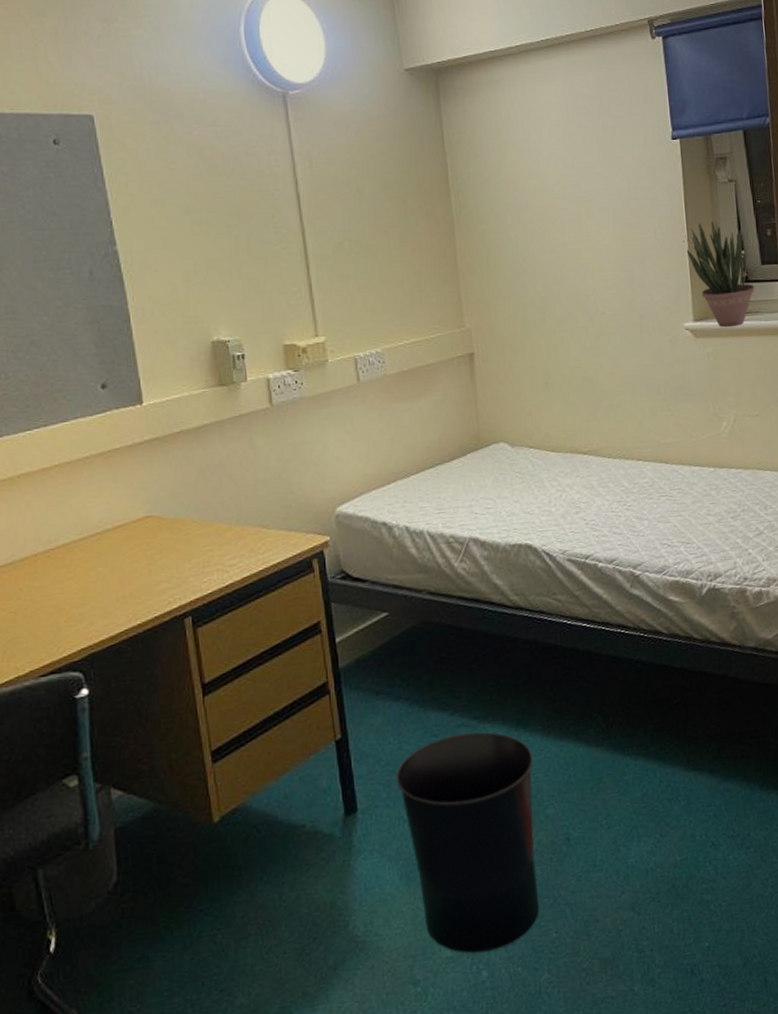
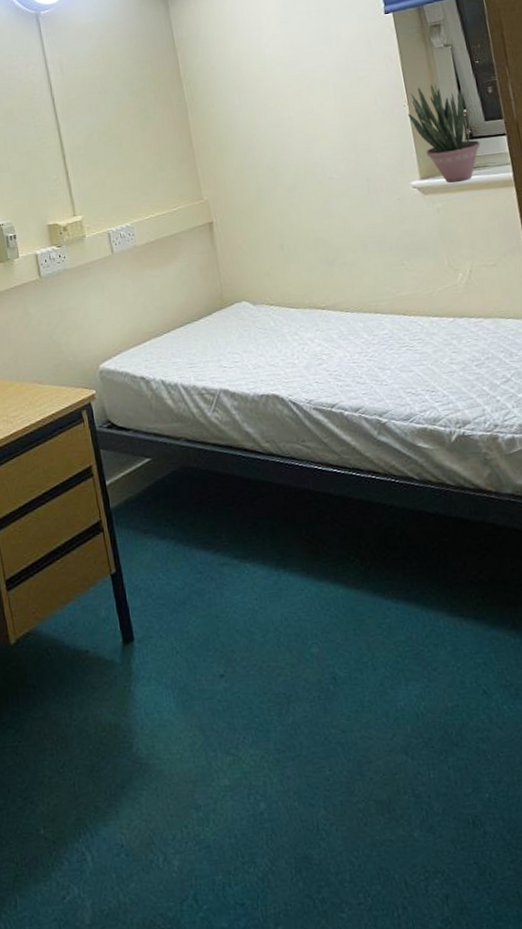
waste bin: present [396,731,539,953] -> none [167,570,311,784]

